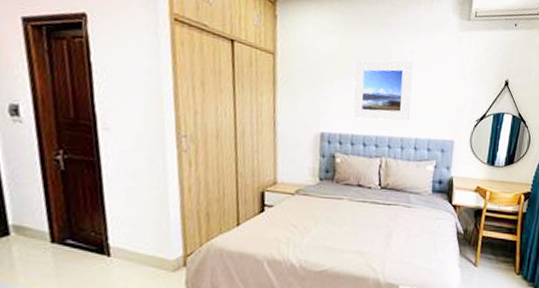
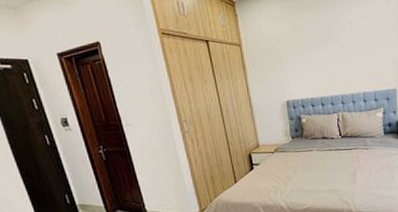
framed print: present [352,60,413,121] -> none [304,29,356,85]

